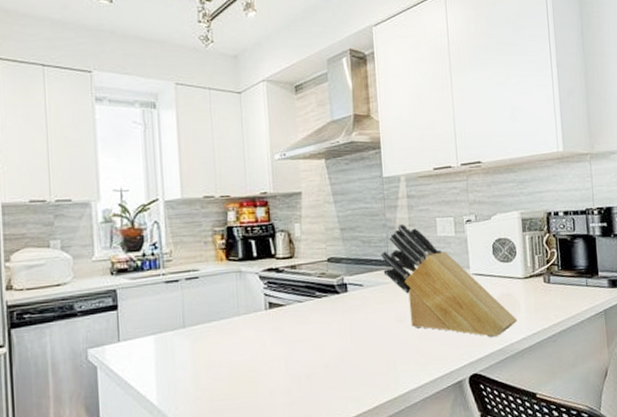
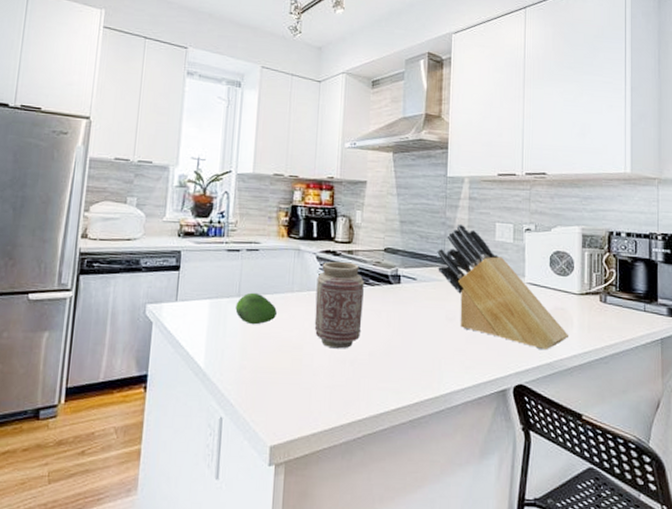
fruit: none [182,321,227,355] -> present [235,292,278,325]
vase: none [262,277,314,366] -> present [314,261,365,349]

